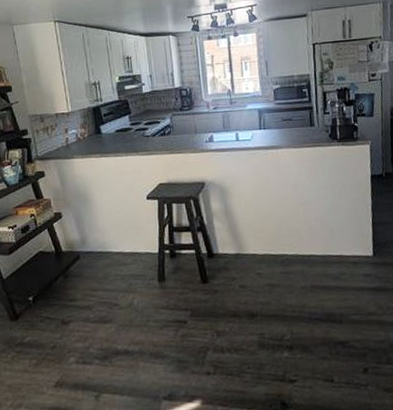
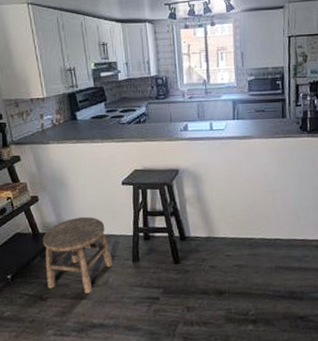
stool: none [65,233,138,316] -> present [42,216,113,293]

